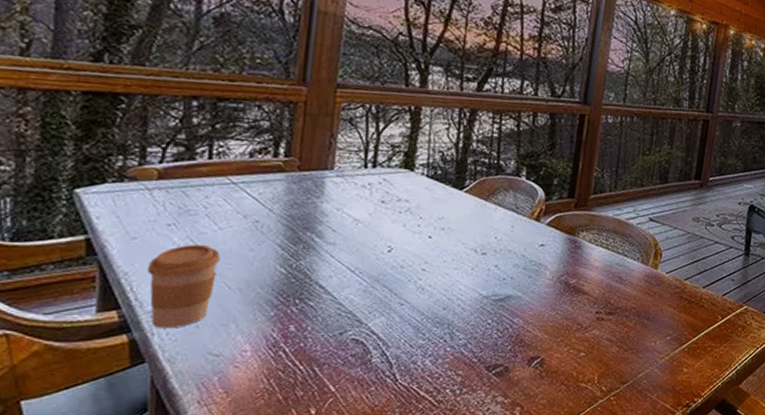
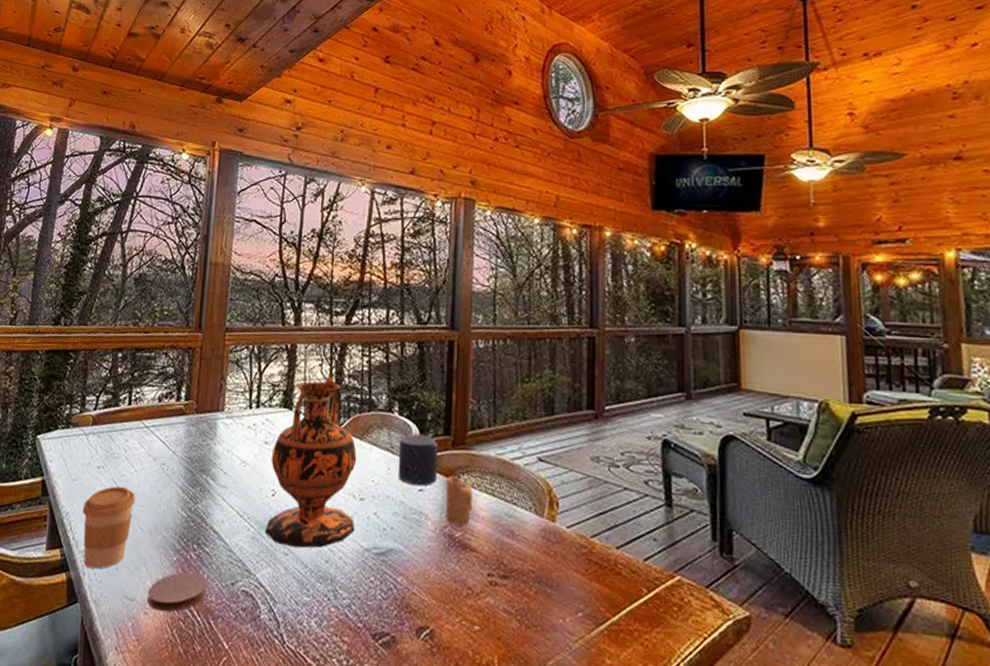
coaster: none [238,325,312,364] -> present [147,571,208,612]
vase: none [379,140,481,299] -> present [265,376,357,549]
candle: none [520,196,562,242] -> present [397,434,439,486]
candle: none [563,233,590,274] -> present [446,476,473,525]

